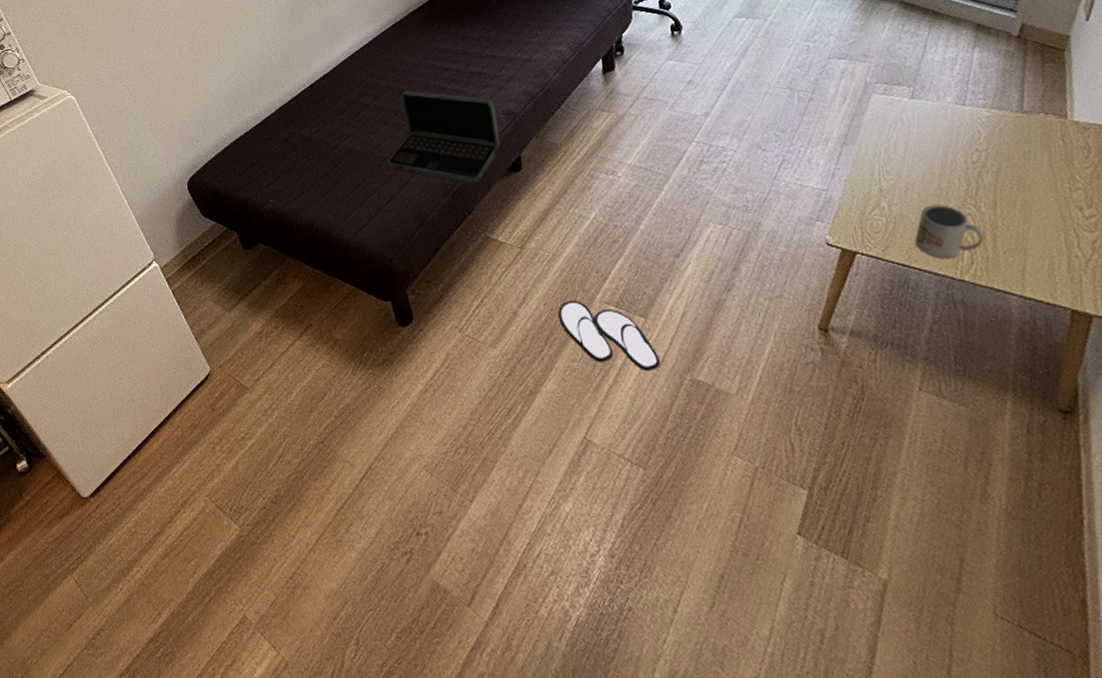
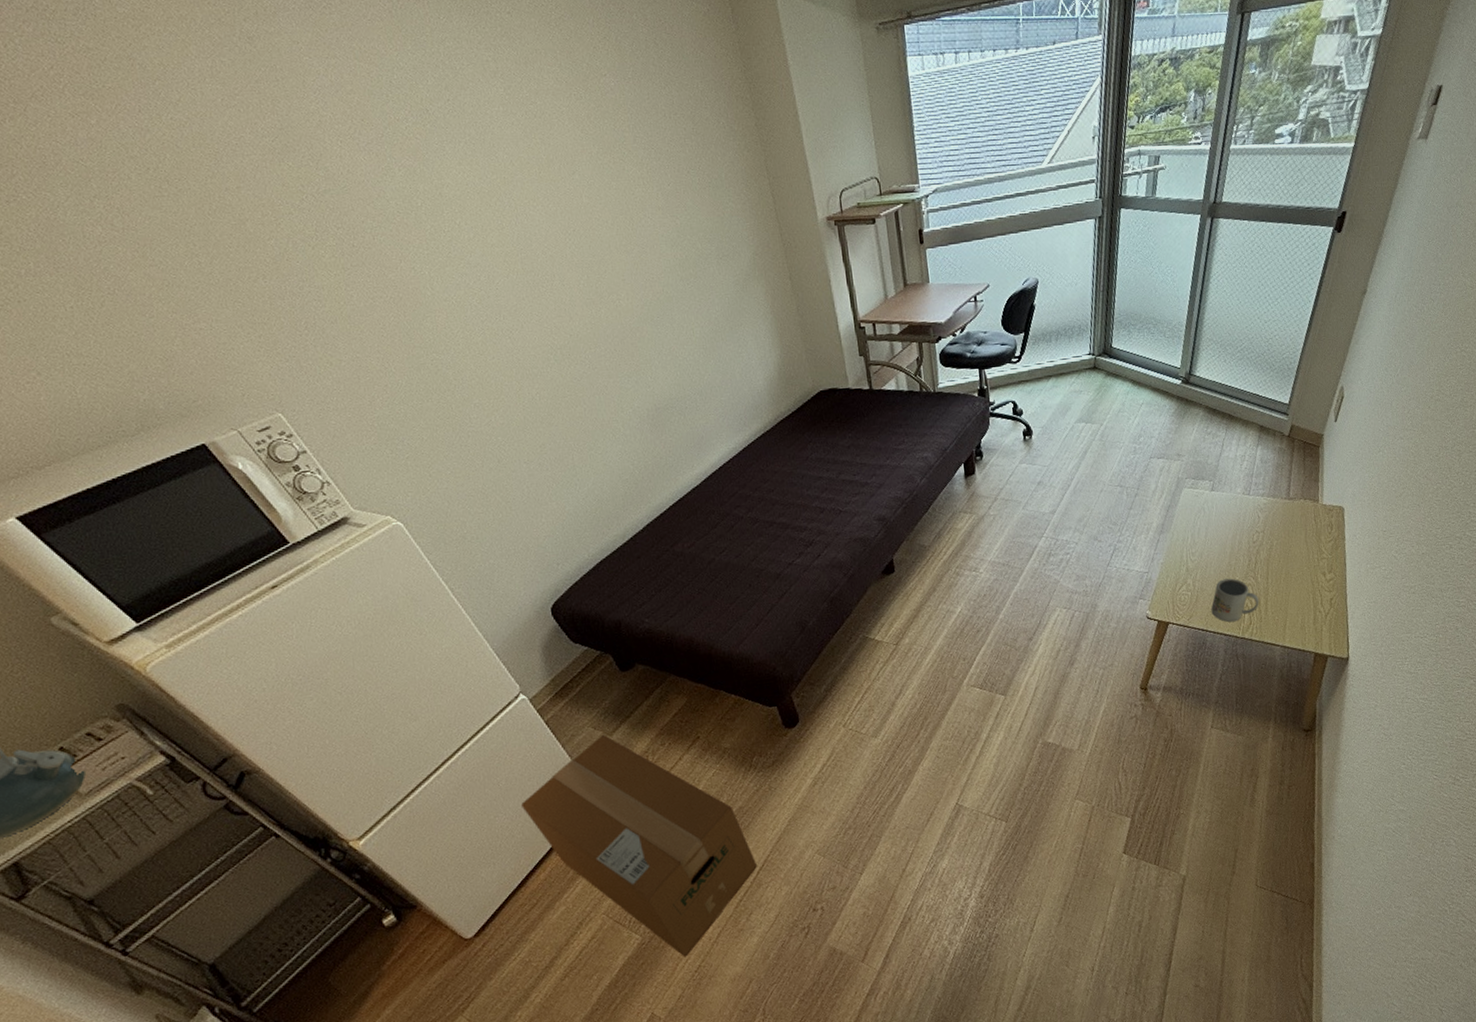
box: none [144,310,360,560] -> present [521,734,757,957]
laptop: present [387,90,503,183] -> none [765,500,876,588]
slippers: present [559,300,660,370] -> none [931,686,1018,740]

